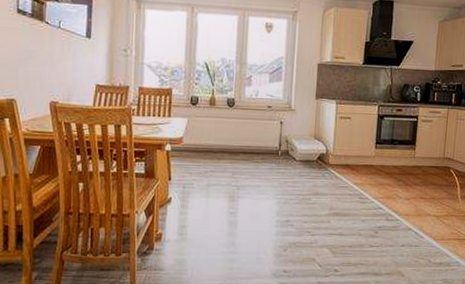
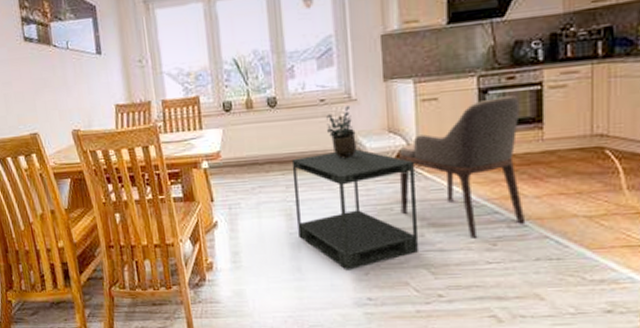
side table: none [237,149,330,247] -> present [291,149,420,271]
potted plant: none [270,114,291,155] -> present [327,106,357,158]
armchair: none [316,123,403,227] -> present [399,96,526,238]

